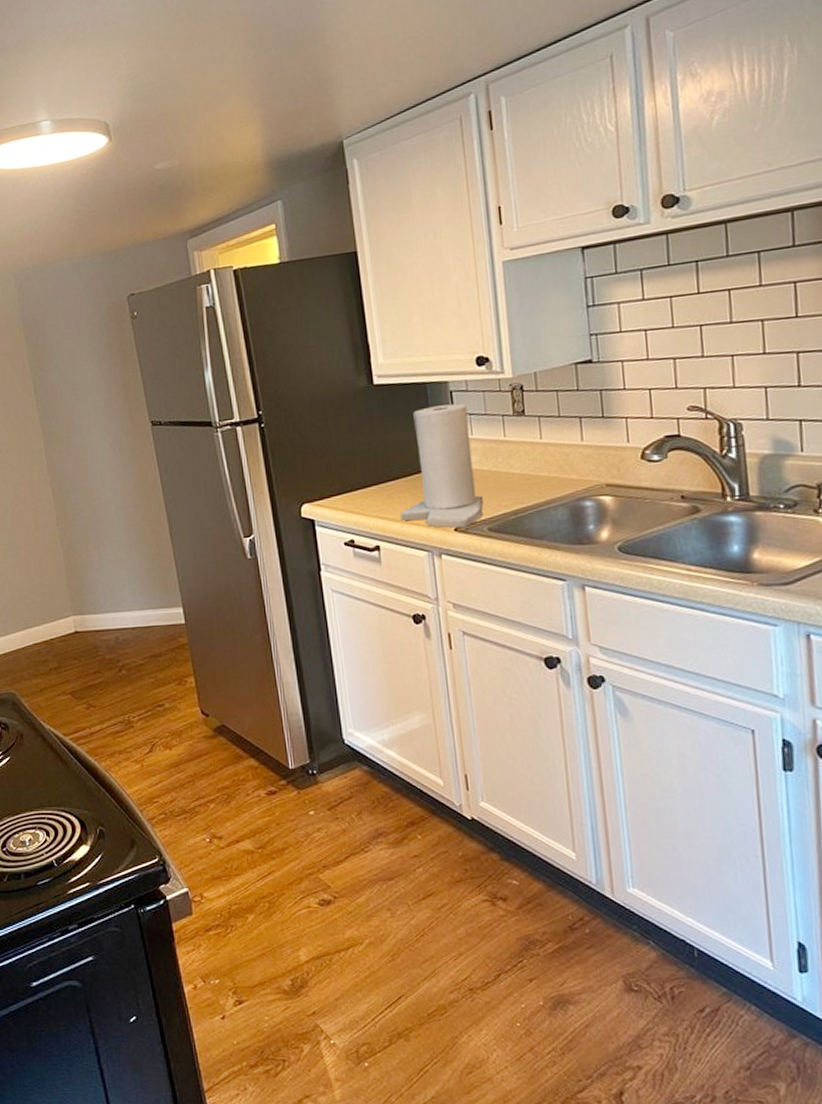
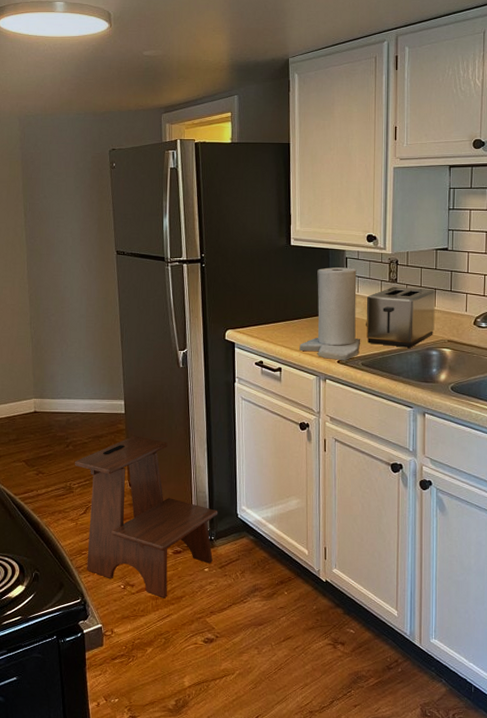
step stool: none [131,650,318,852] -> present [75,435,218,598]
toaster: none [484,417,585,502] -> present [366,287,435,348]

